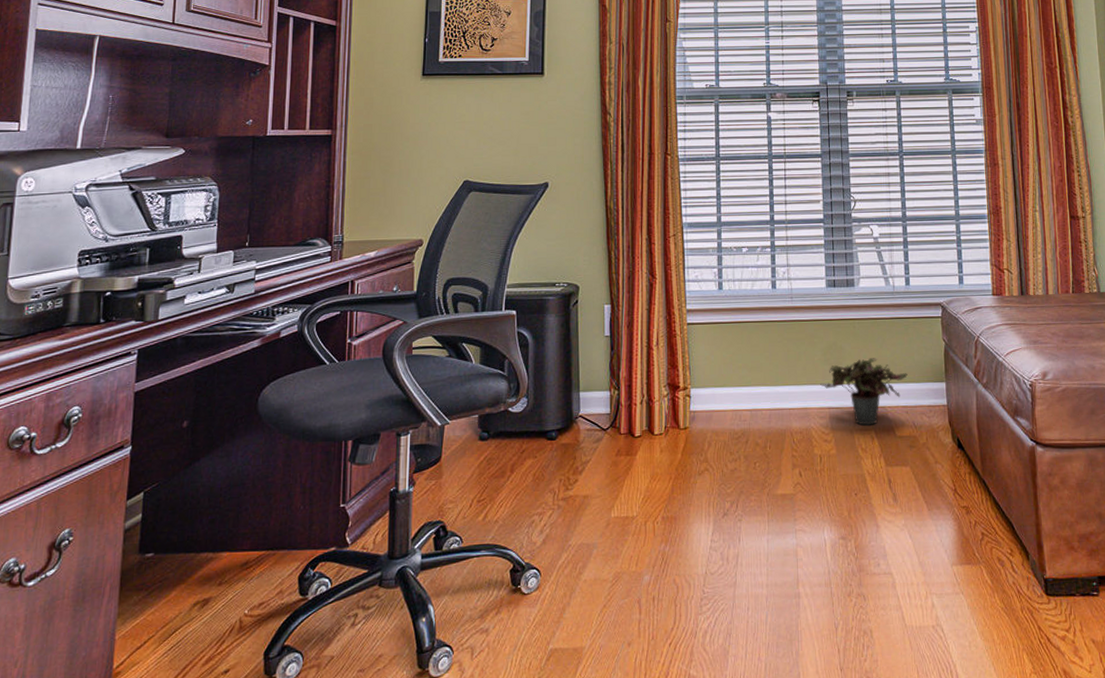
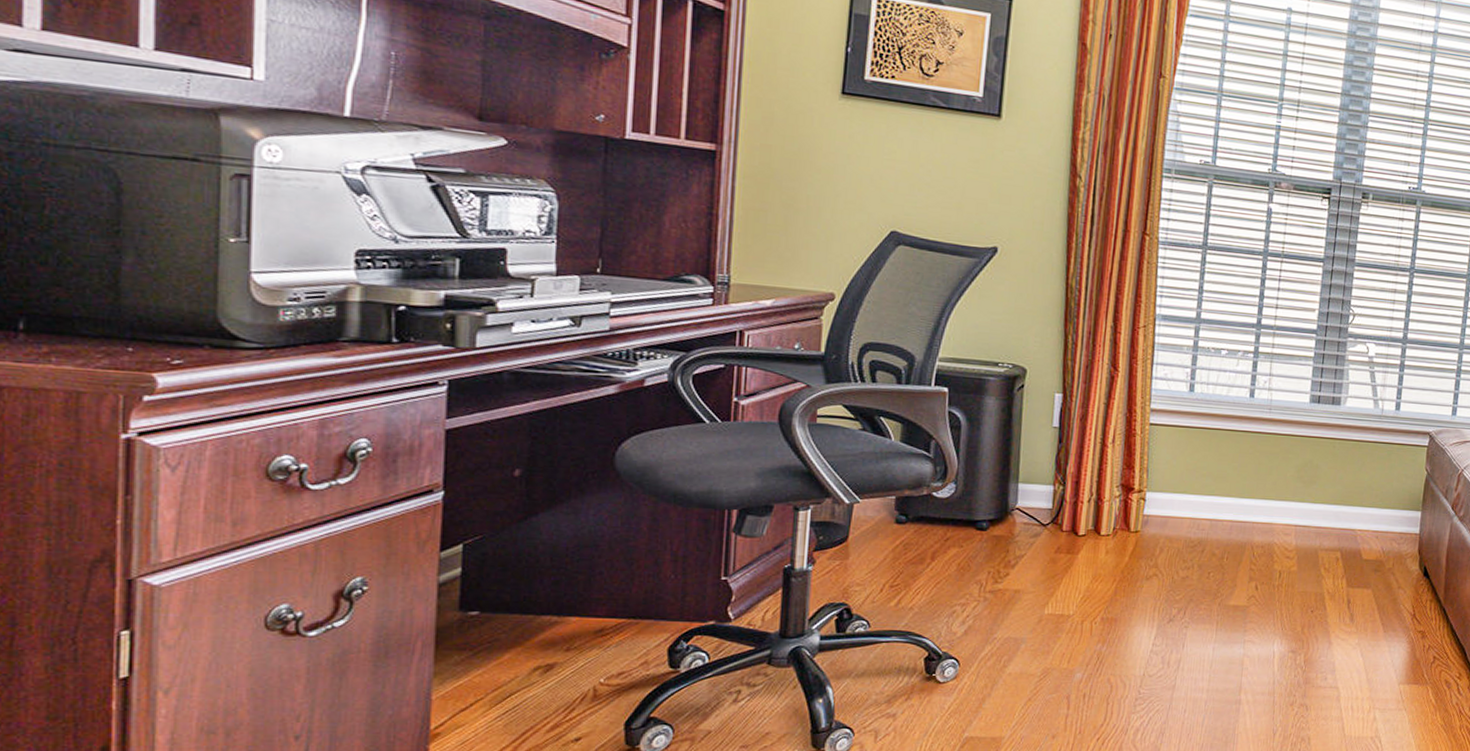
potted plant: present [820,358,908,426] -> none [1290,480,1383,546]

